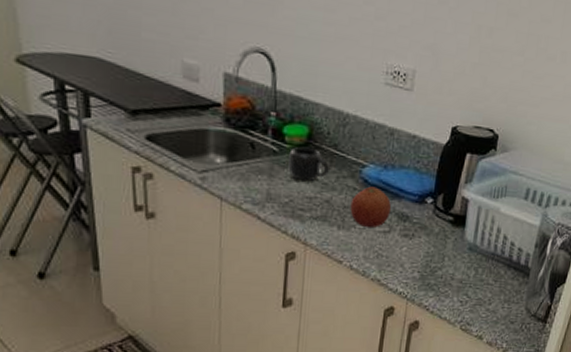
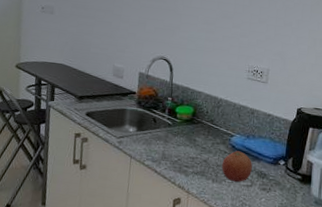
mug: present [288,146,329,182] -> none [178,121,207,146]

